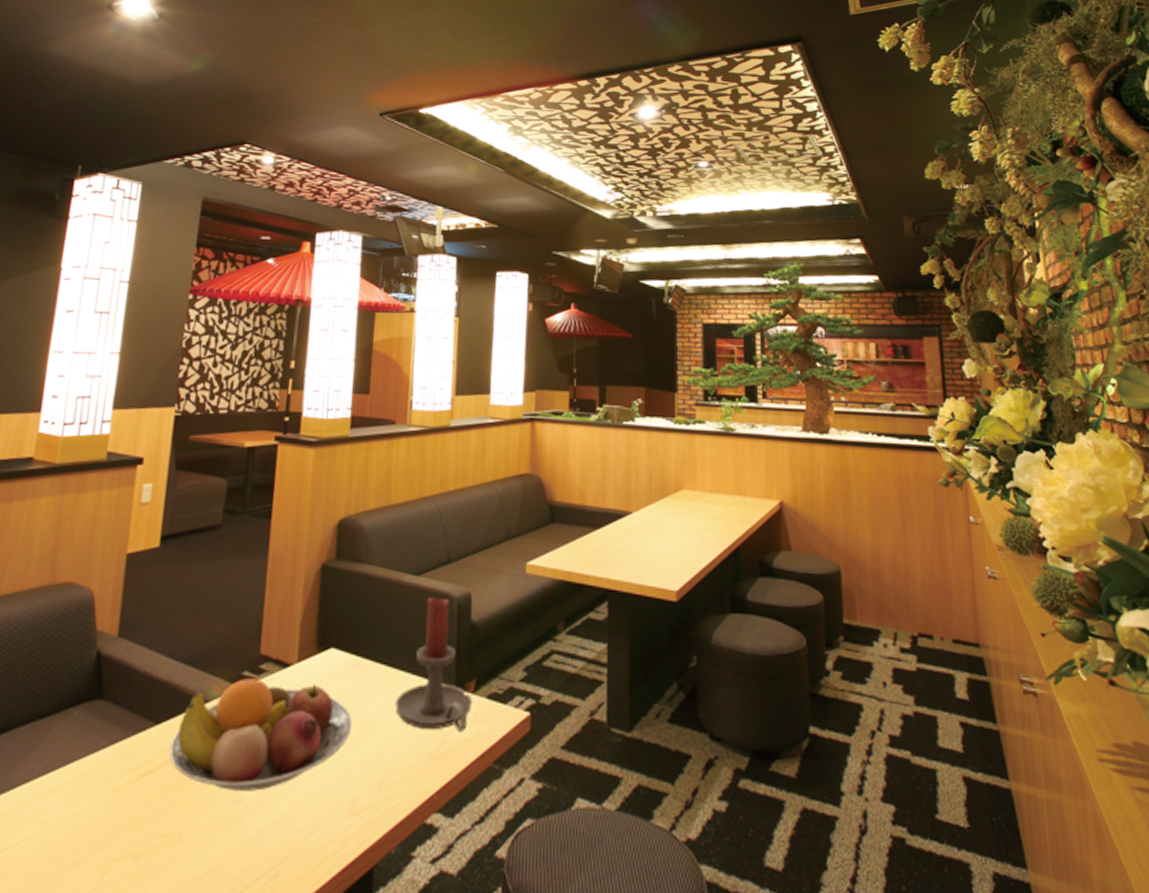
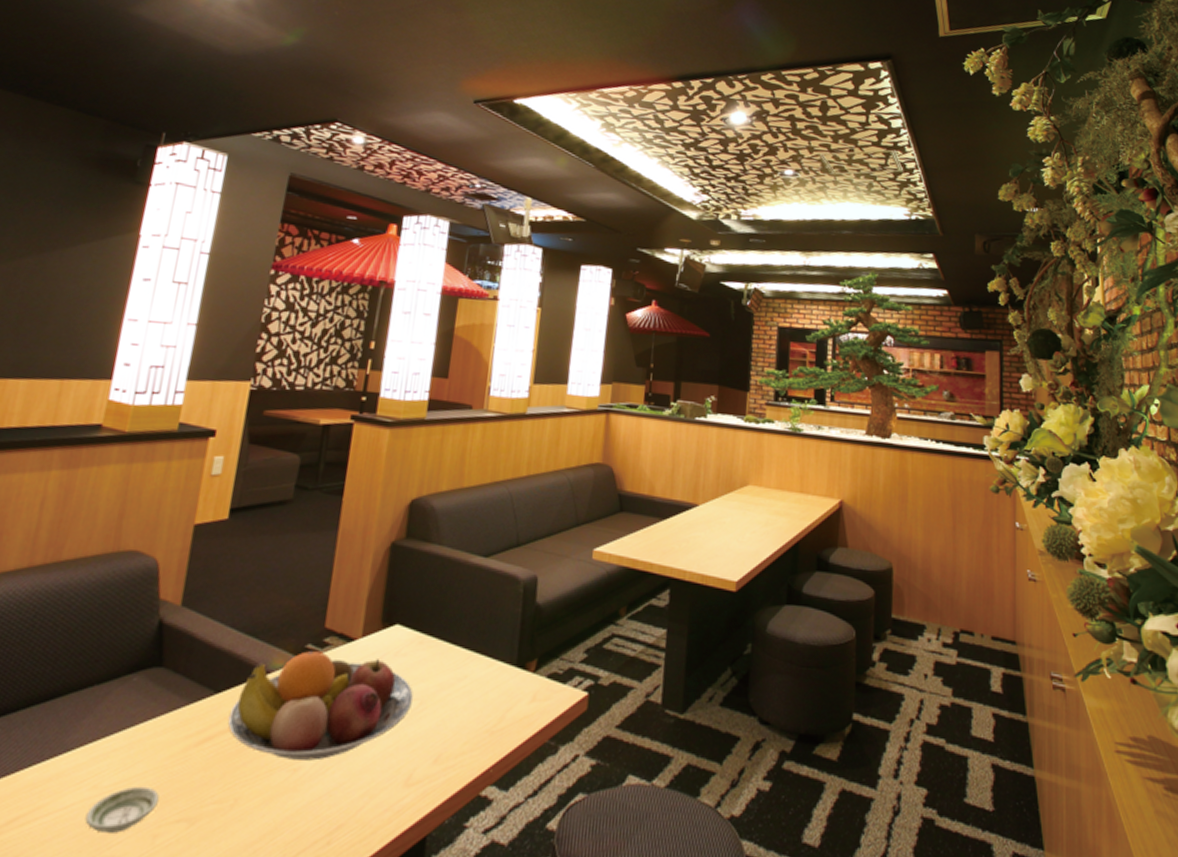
saucer: none [34,821,105,870] -> present [85,786,159,833]
candle holder: present [395,597,472,733] -> none [456,578,533,710]

